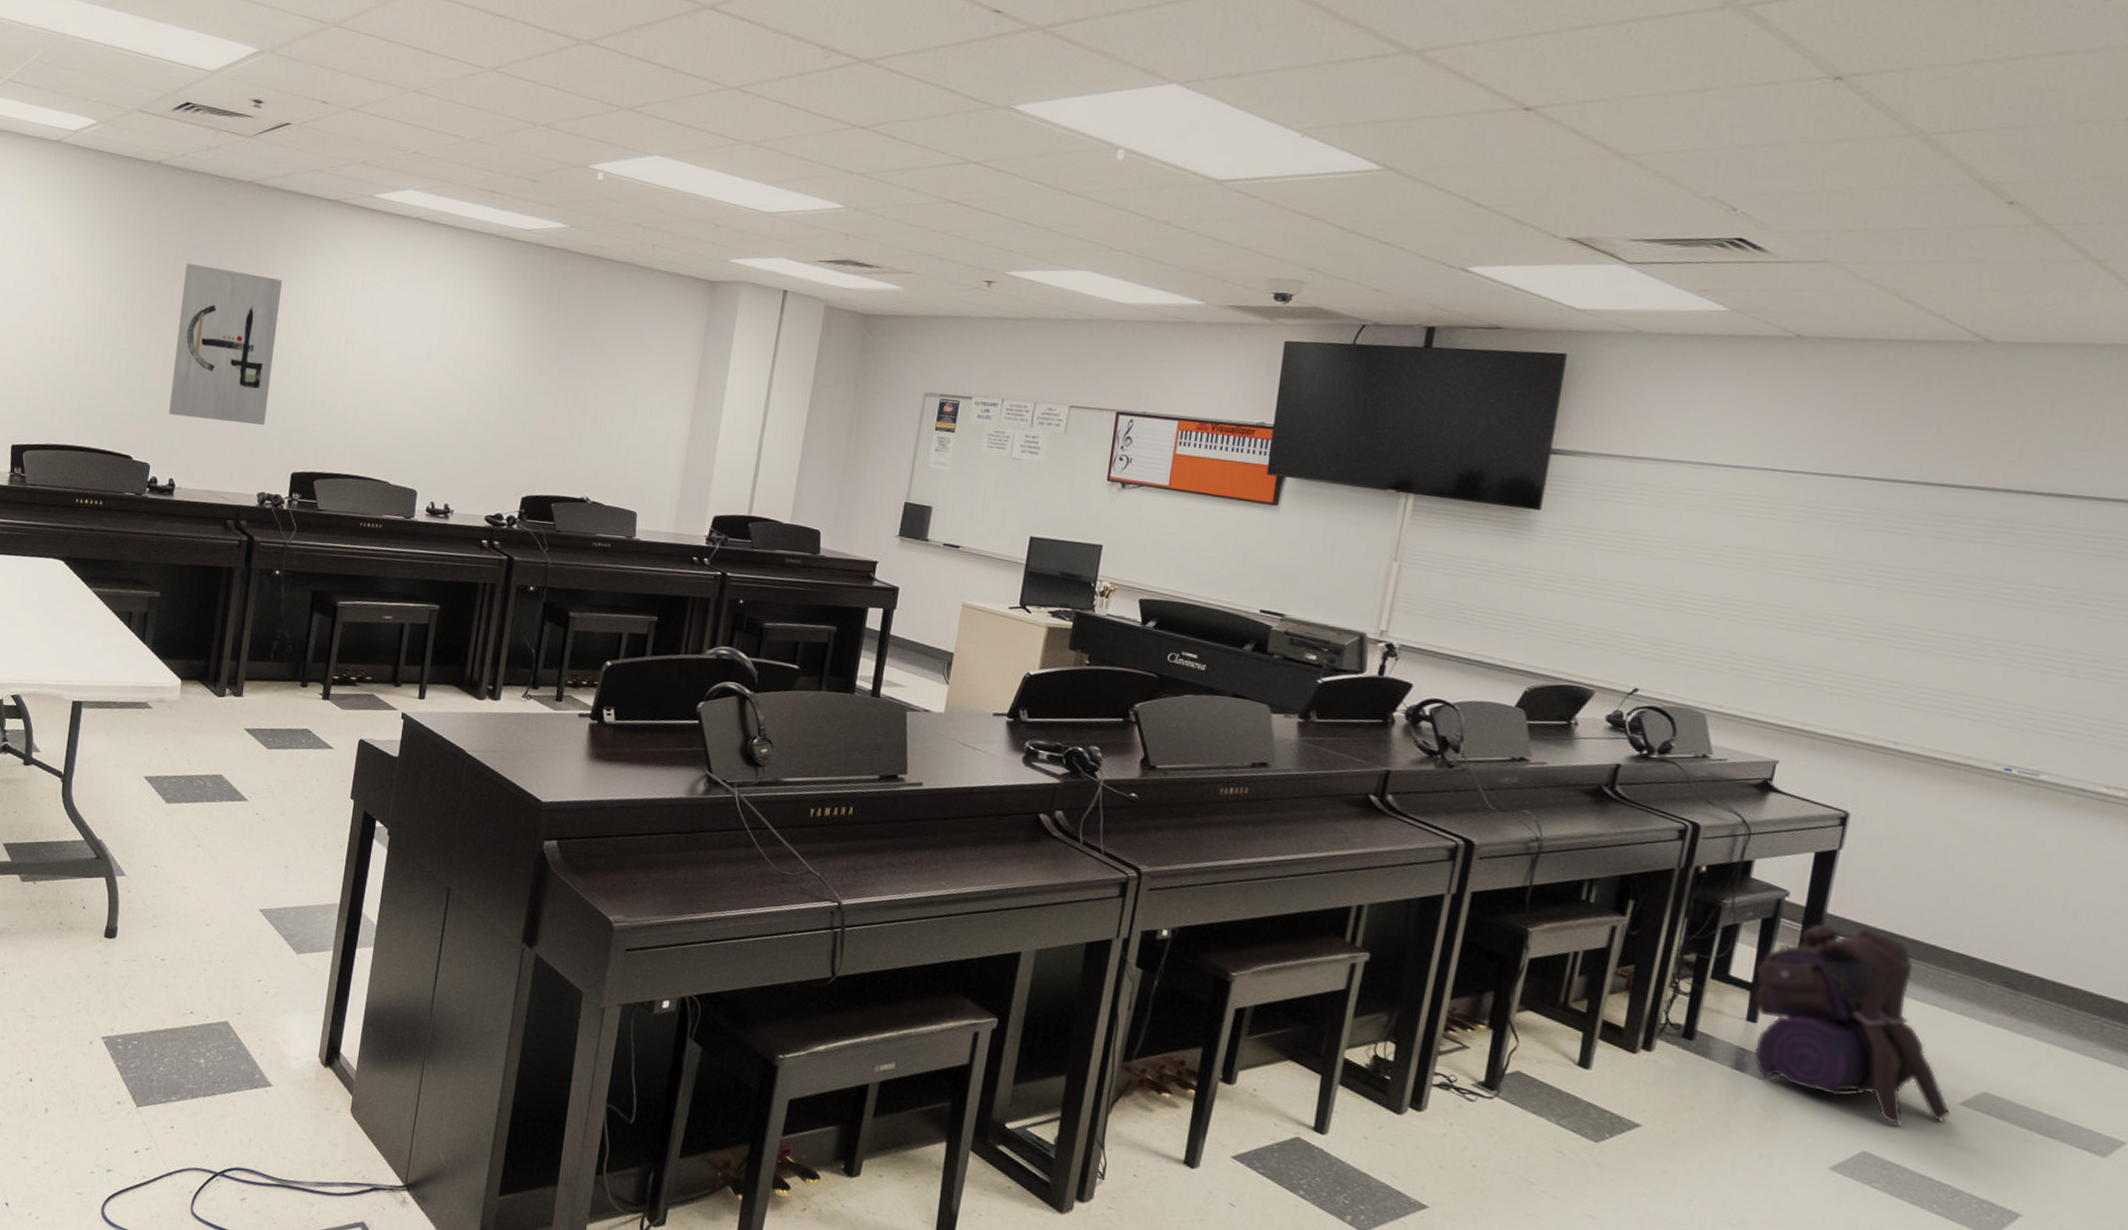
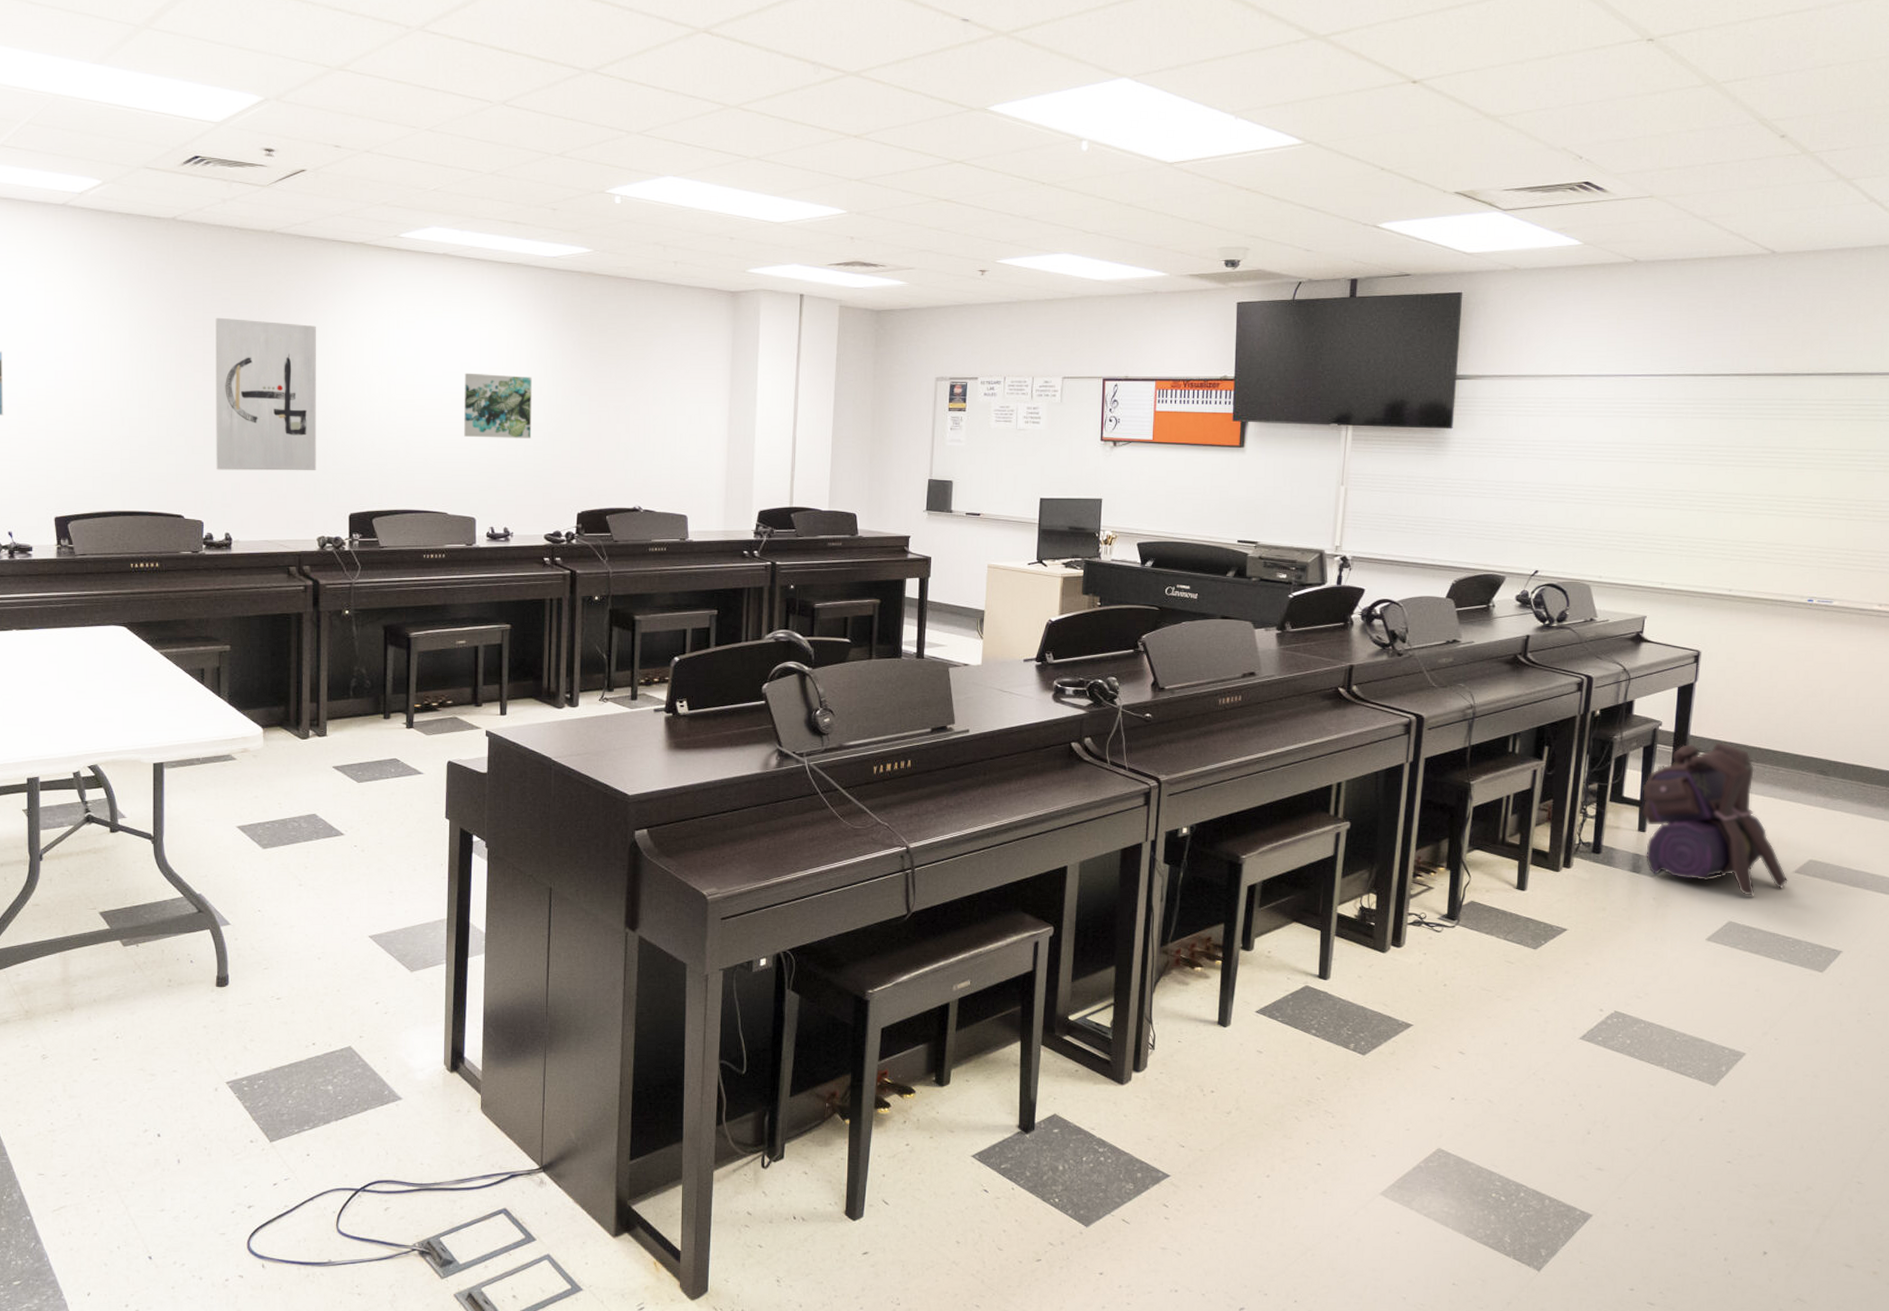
wall art: none [415,340,491,415] -> present [464,372,532,439]

